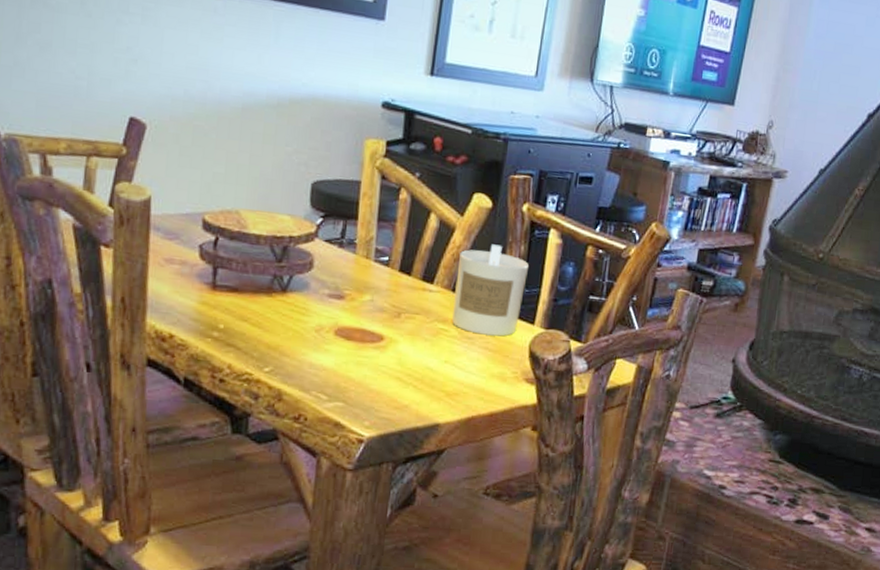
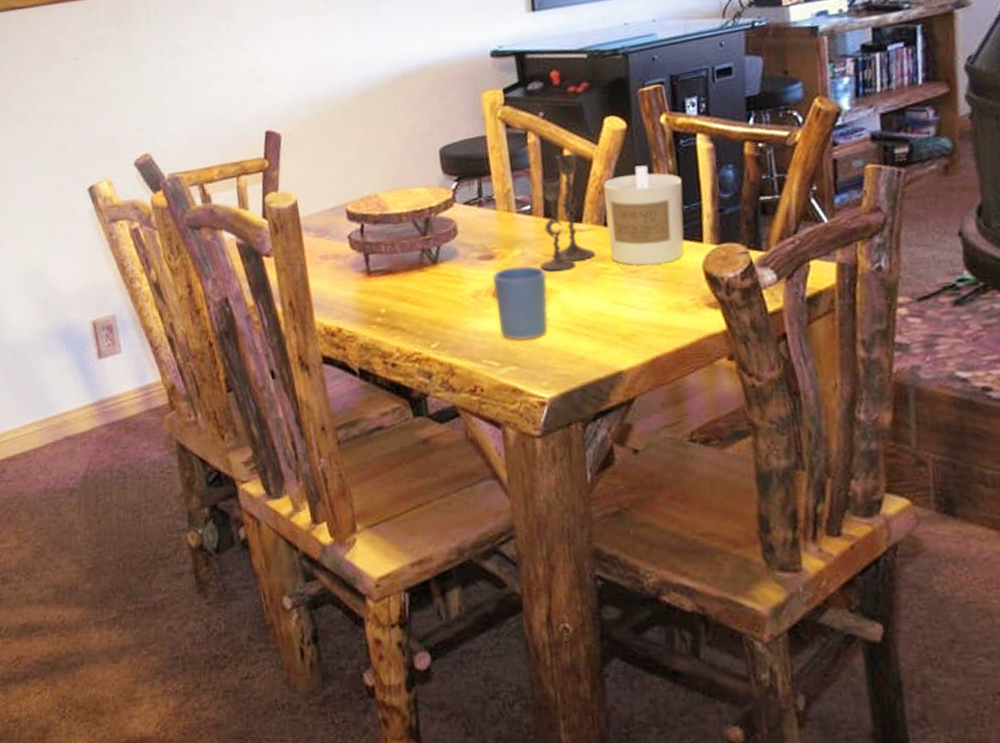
mug: none [335,310,390,381] -> present [492,266,548,341]
candlestick: none [386,216,443,324] -> present [540,153,595,271]

